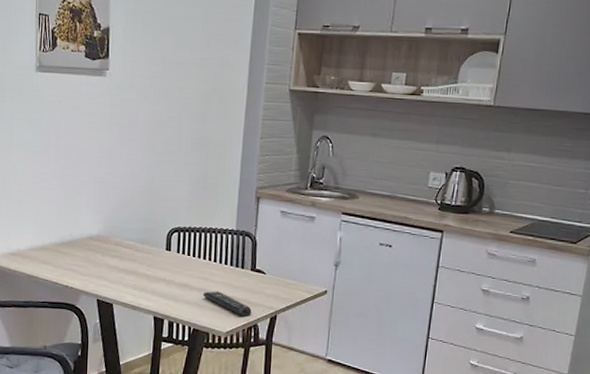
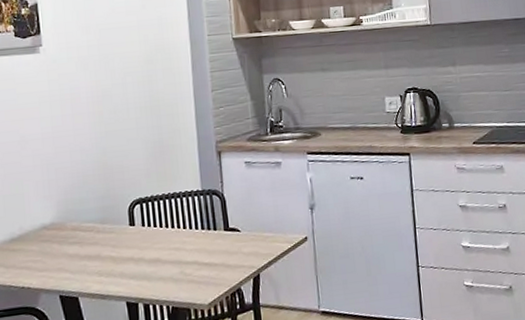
remote control: present [202,291,252,317] -> none [176,260,233,283]

